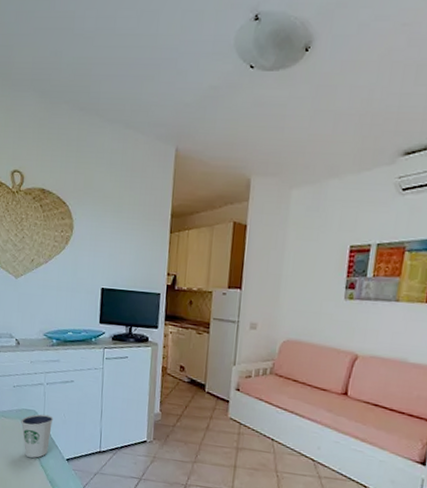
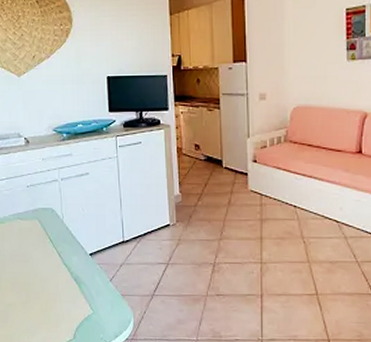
dixie cup: present [21,414,54,458] -> none [38,211,72,257]

